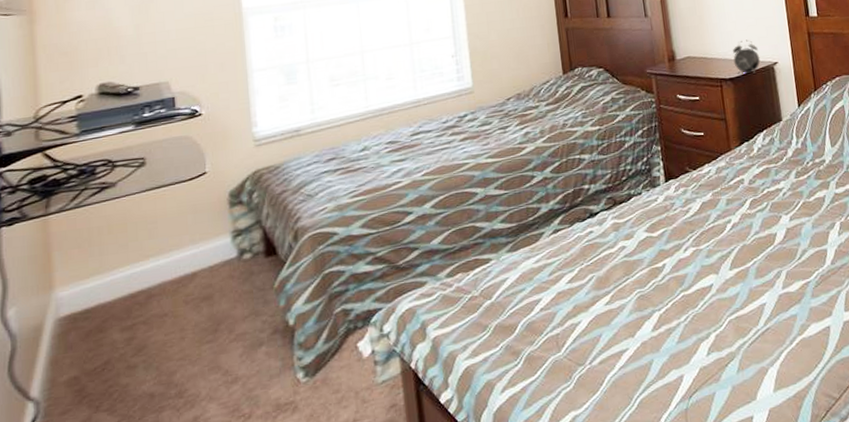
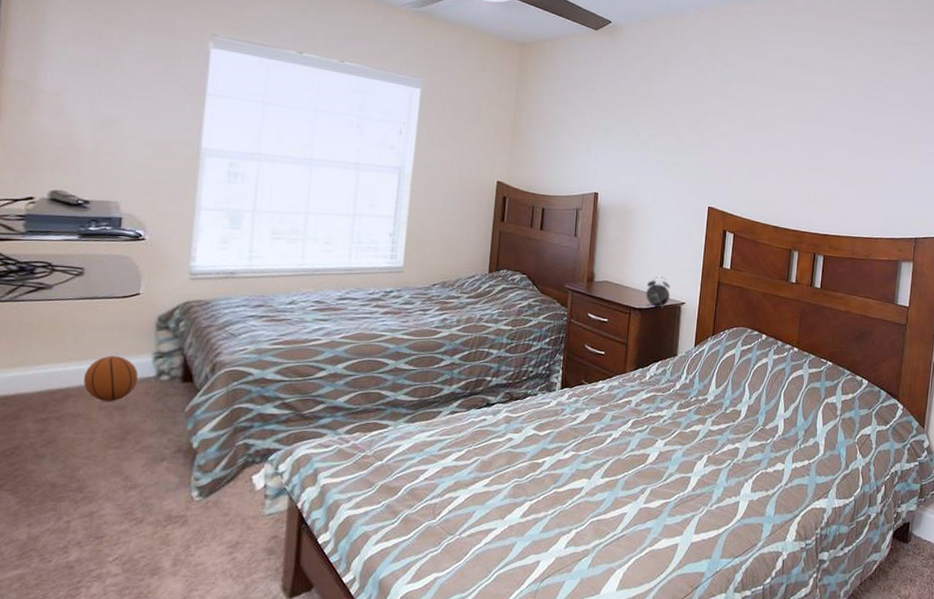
basketball: none [163,242,220,295] -> present [83,355,138,402]

